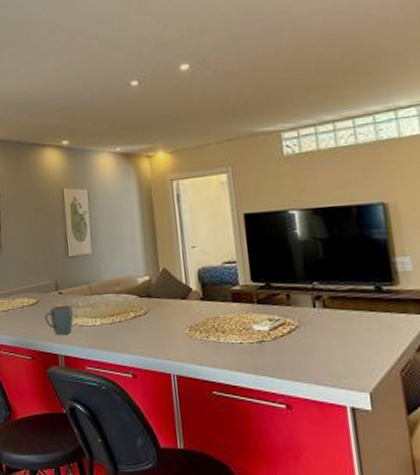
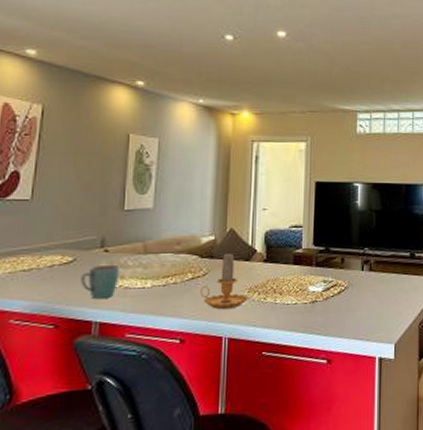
candle: none [143,291,190,348] -> present [200,252,248,310]

